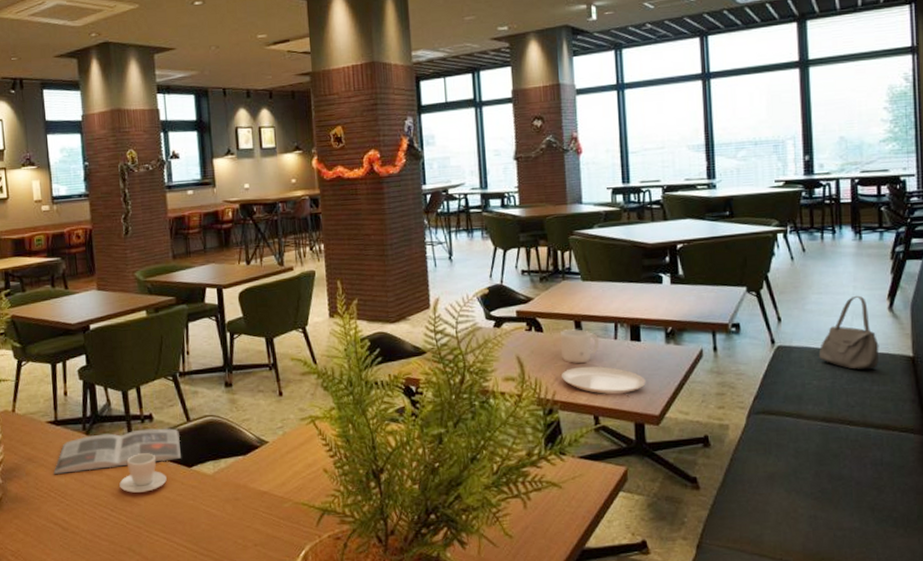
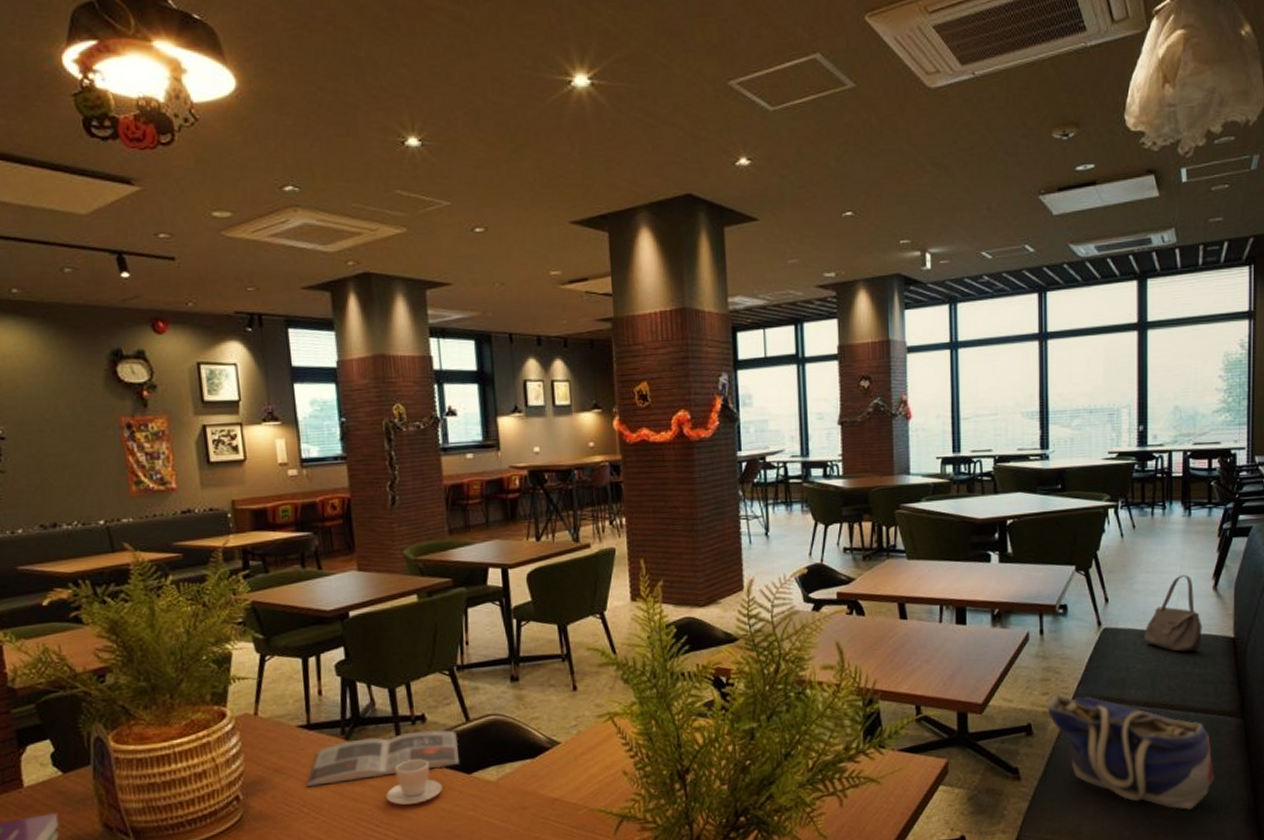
mug: present [559,328,599,363] -> none [882,611,923,649]
plate: present [562,366,646,395] -> none [883,652,970,682]
tote bag: none [722,408,899,524] -> present [1046,694,1214,810]

